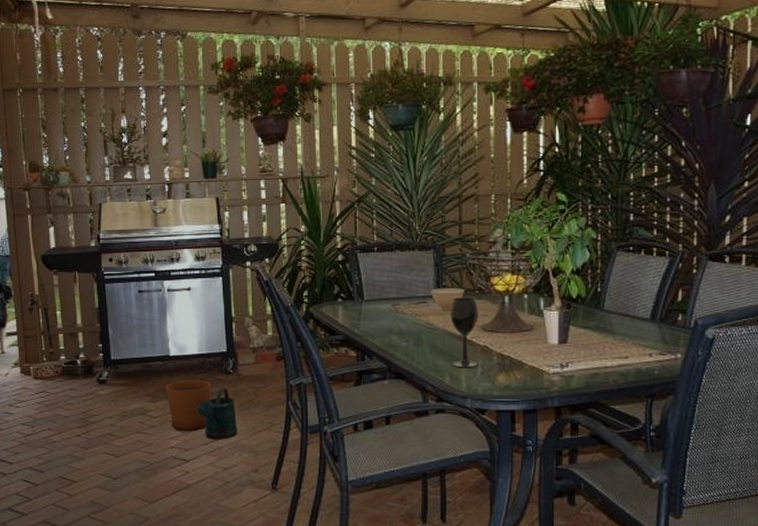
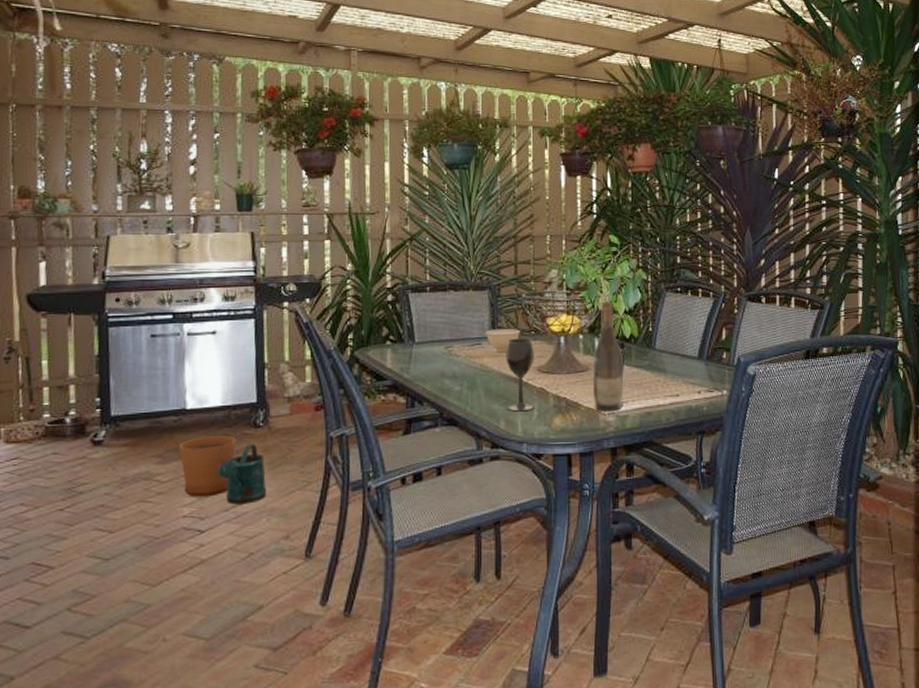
wine bottle: none [537,260,570,371] -> present [592,300,624,411]

